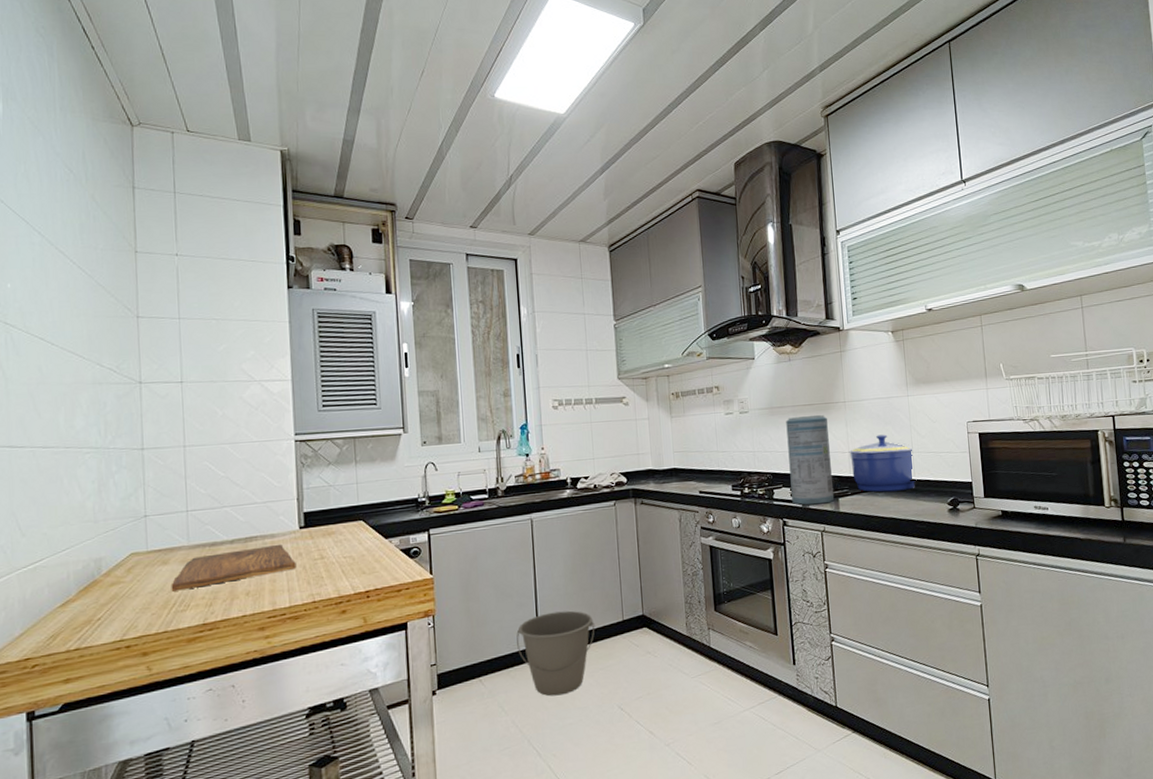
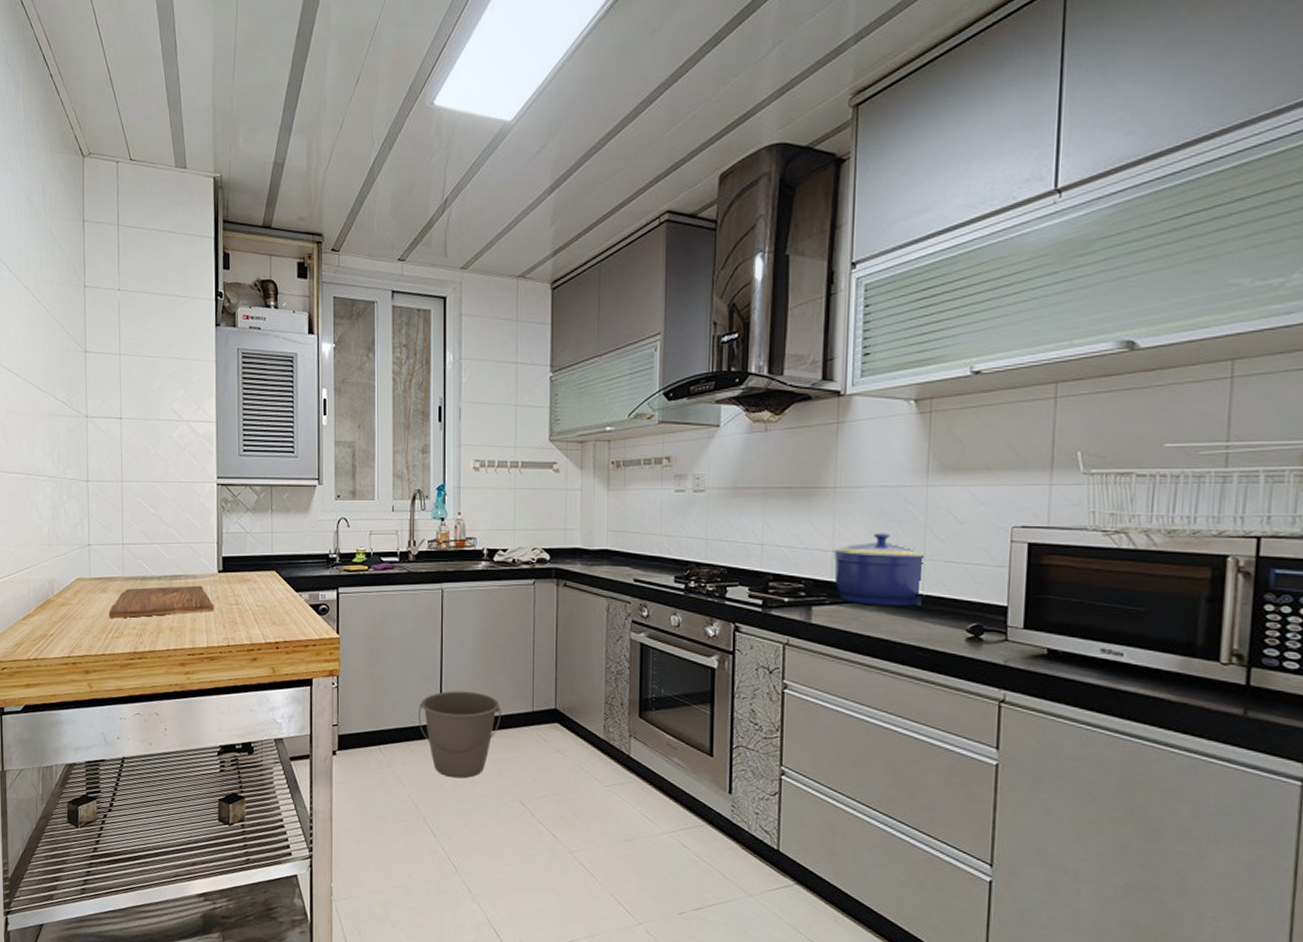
food container: present [786,414,835,506] -> none [749,500,808,611]

